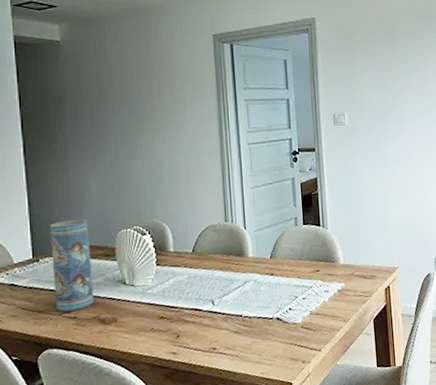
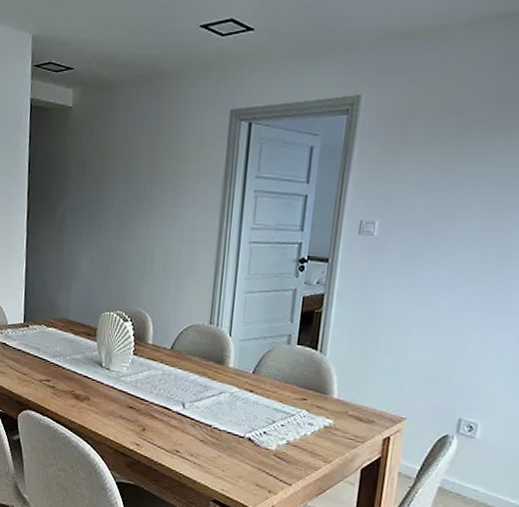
vase: present [49,219,94,312] -> none [38,292,75,381]

